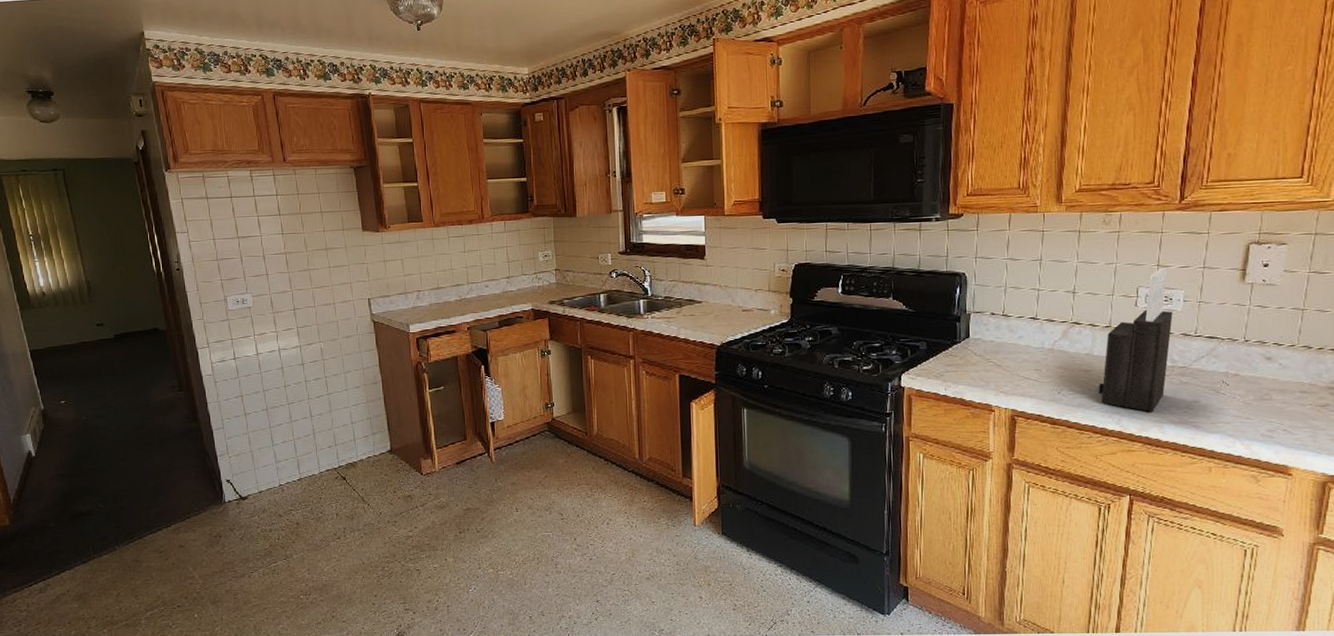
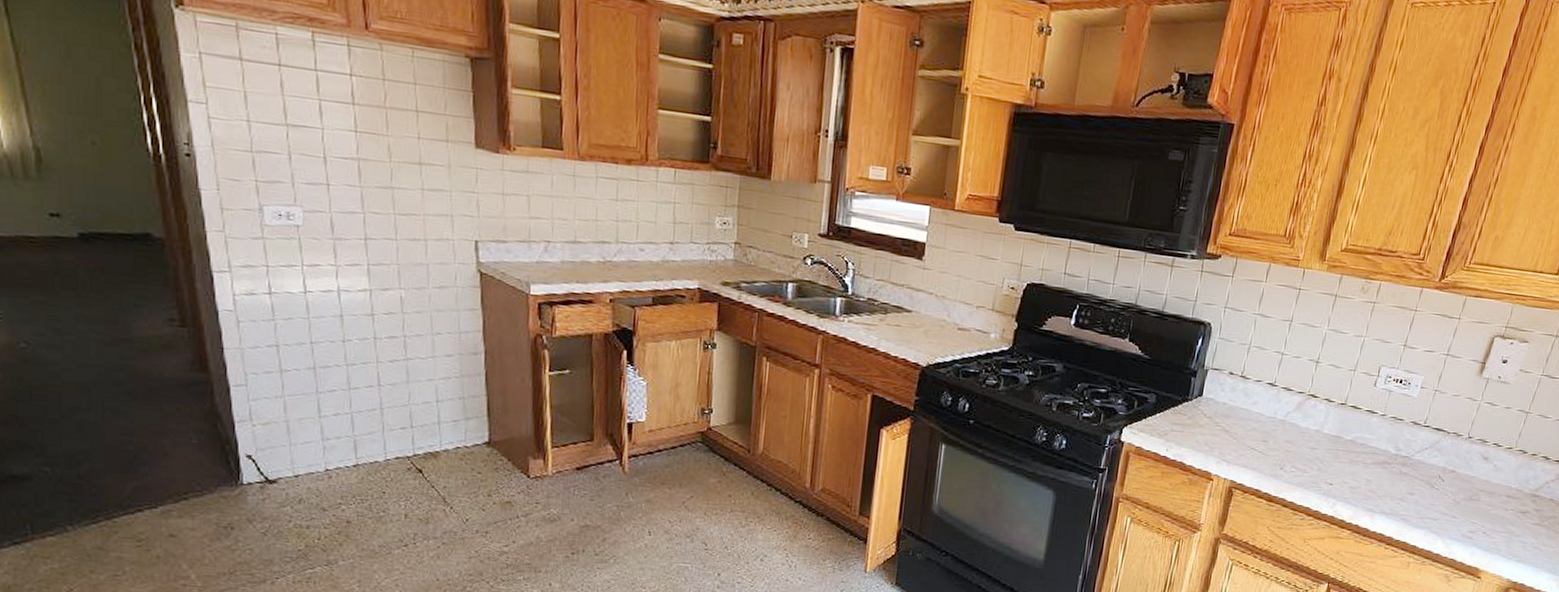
knife block: present [1098,268,1173,413] -> none [1319,349,1413,500]

